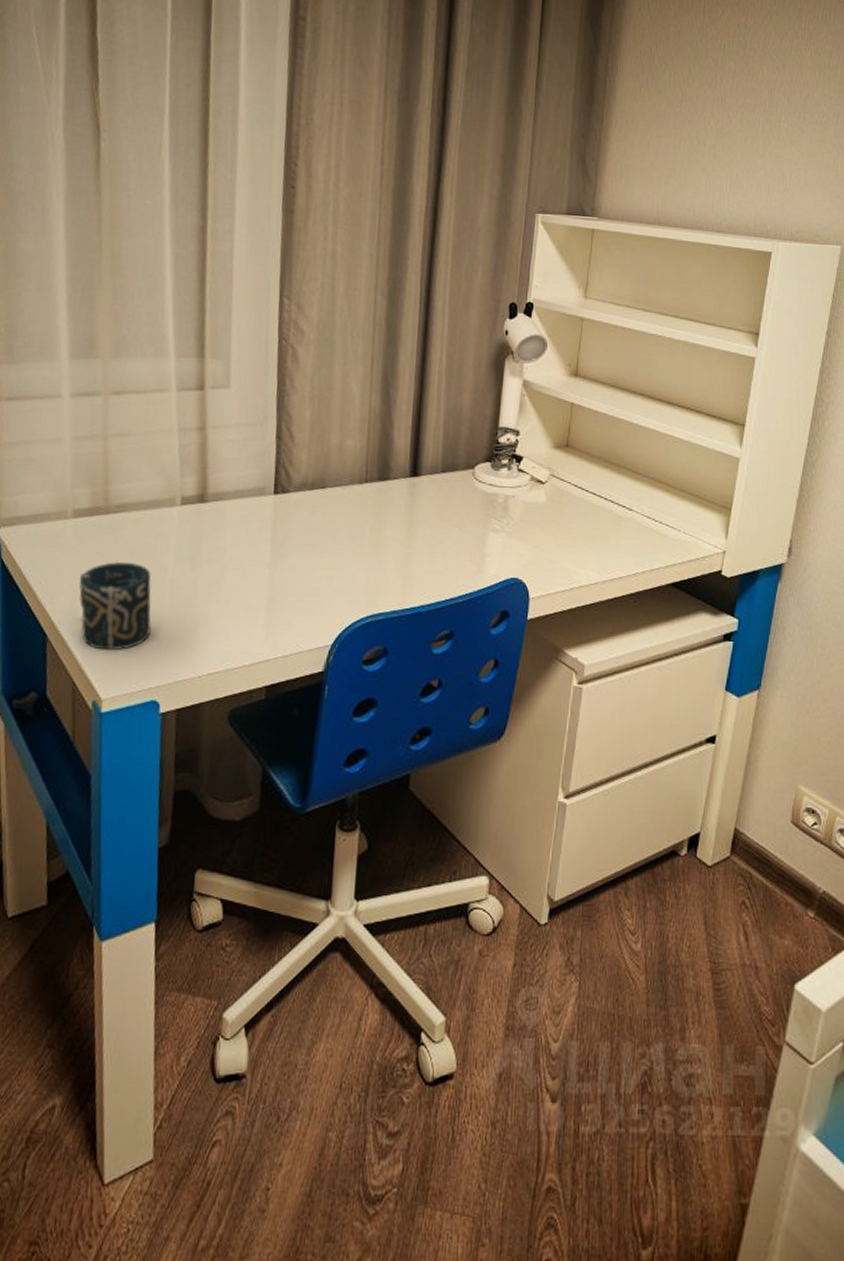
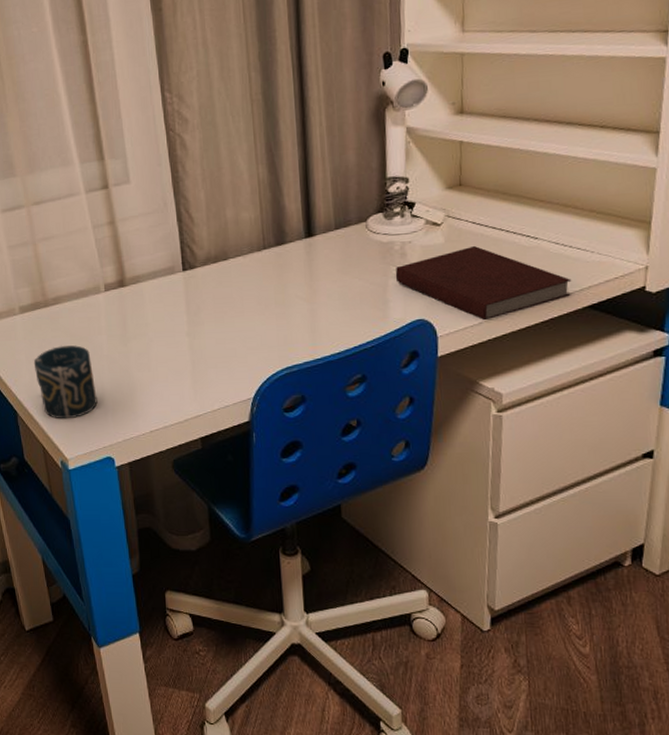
notebook: none [495,508,659,587] -> present [395,245,572,321]

